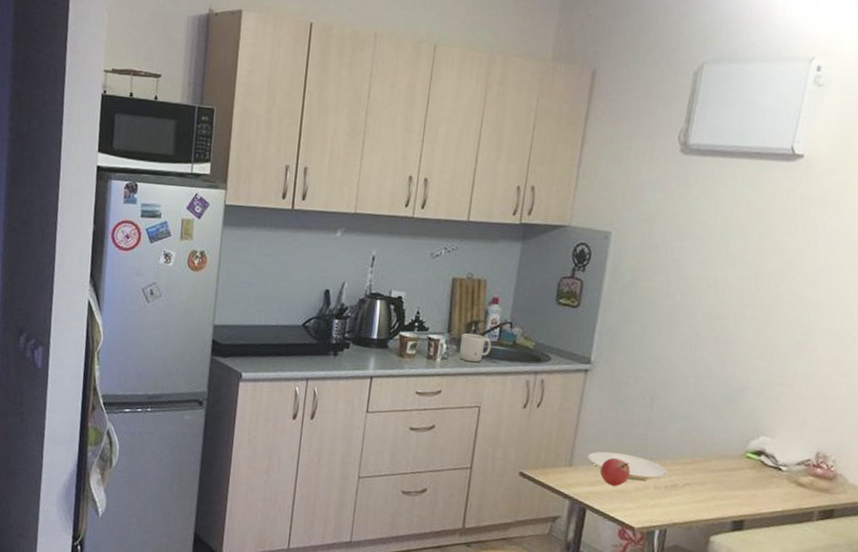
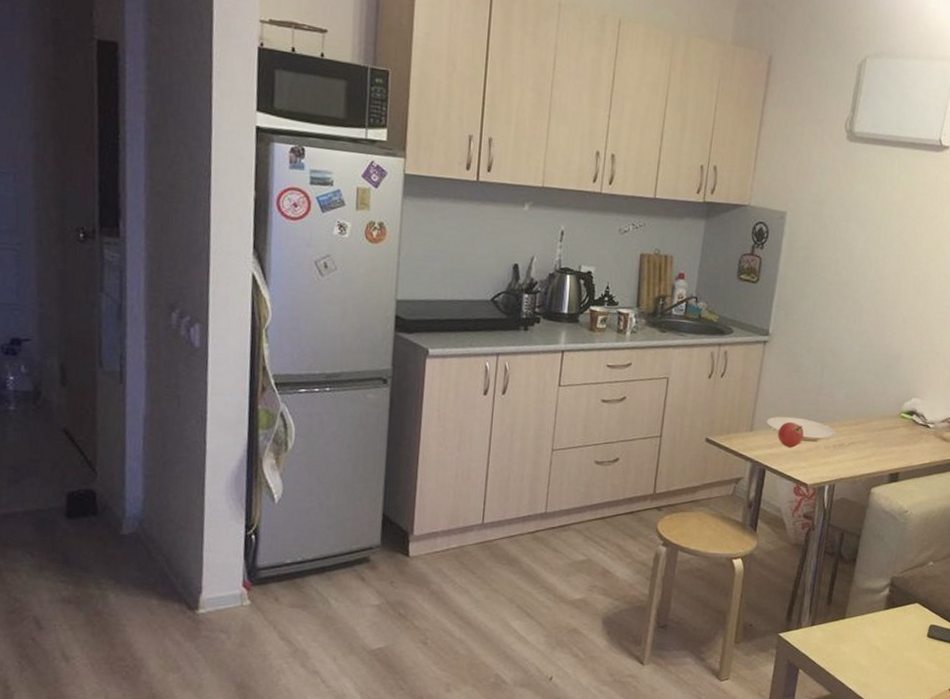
mug: present [458,332,492,363] -> none [647,307,679,336]

